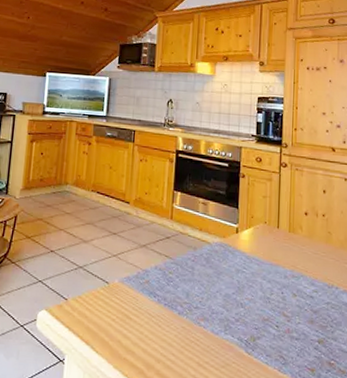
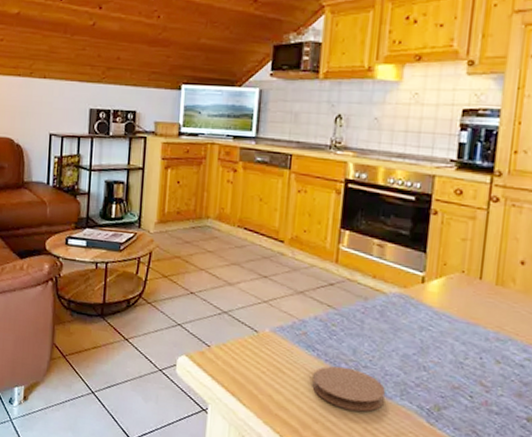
coaster: none [154,309,214,348] -> present [312,366,386,412]

